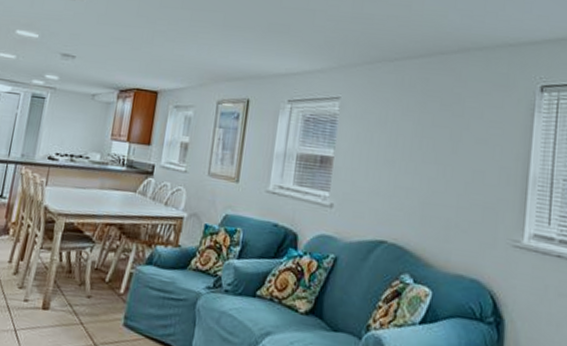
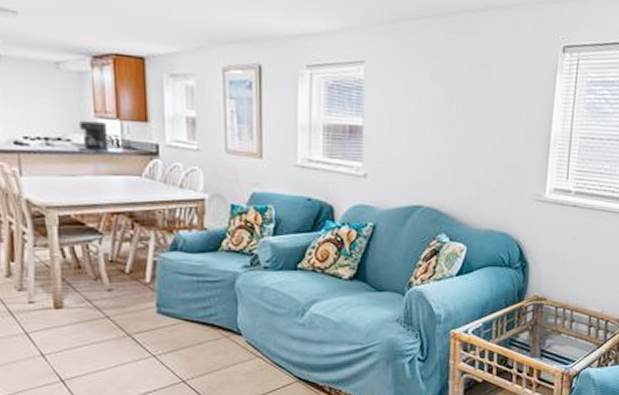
coffee maker: none [92,142,119,170] -> present [77,121,109,153]

